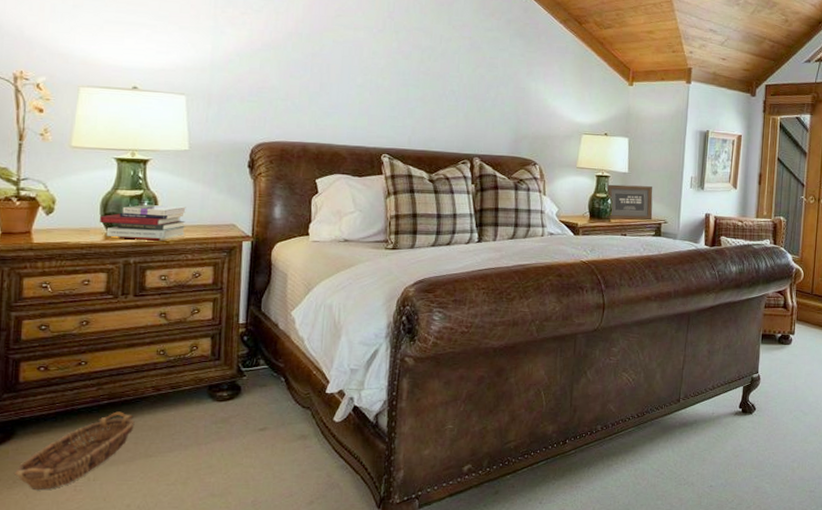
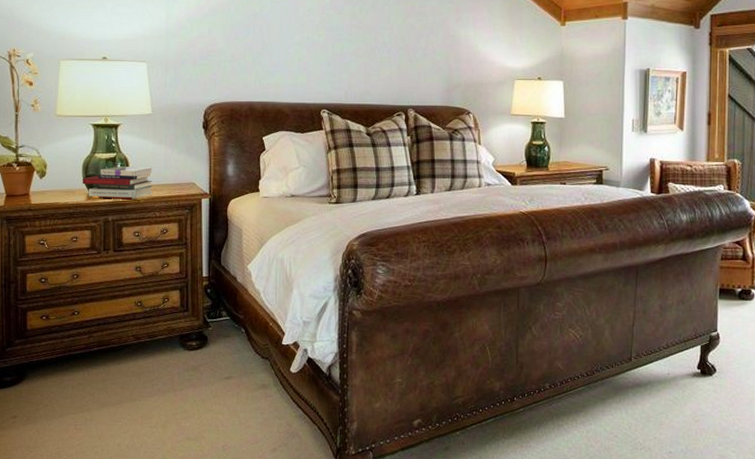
basket: present [14,411,135,490] -> none [28,358,120,427]
picture frame: present [606,184,653,221] -> none [543,131,593,168]

